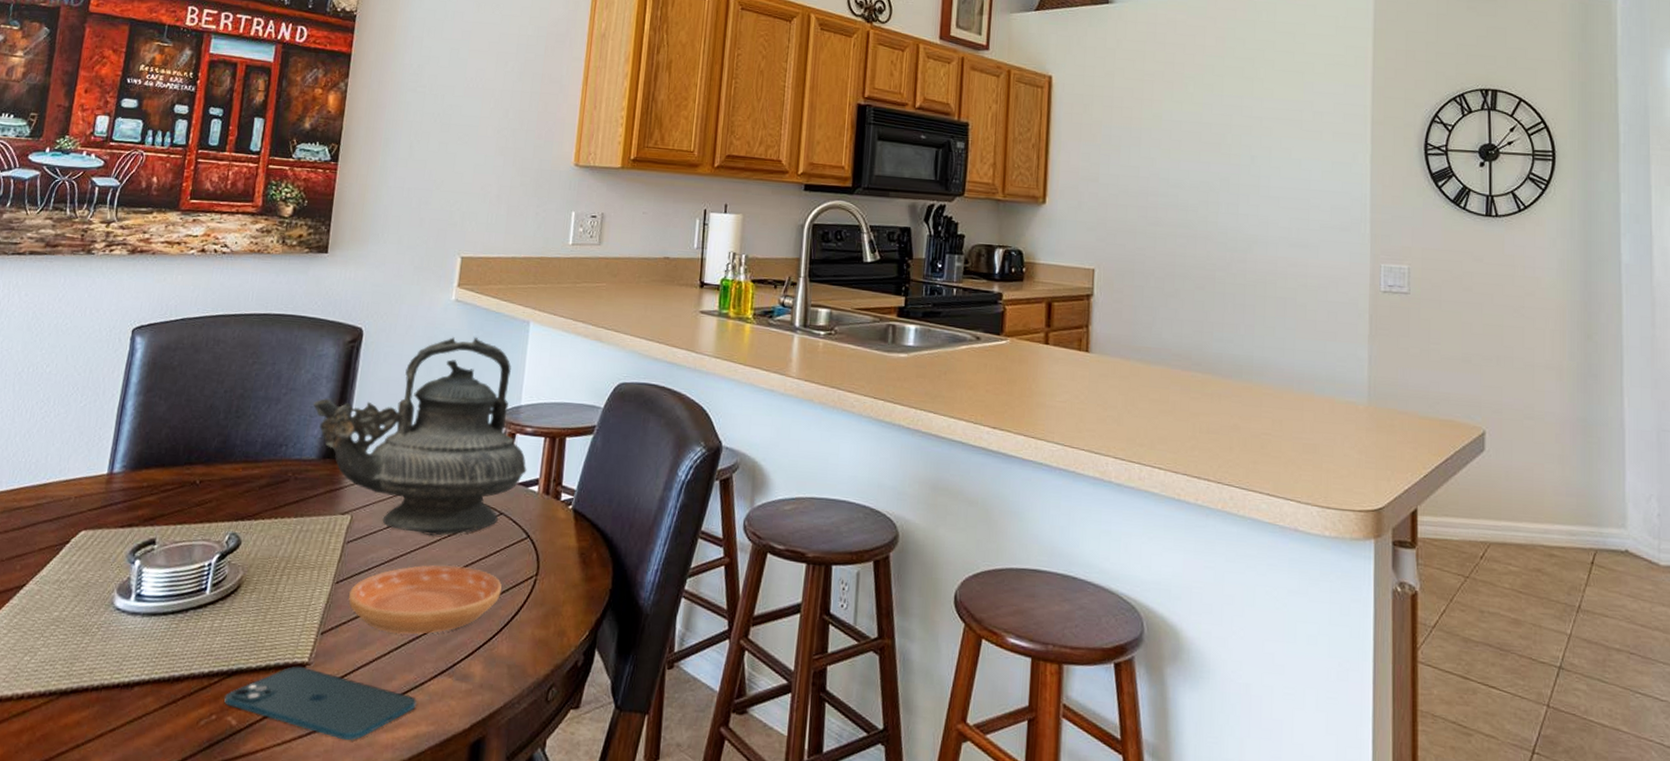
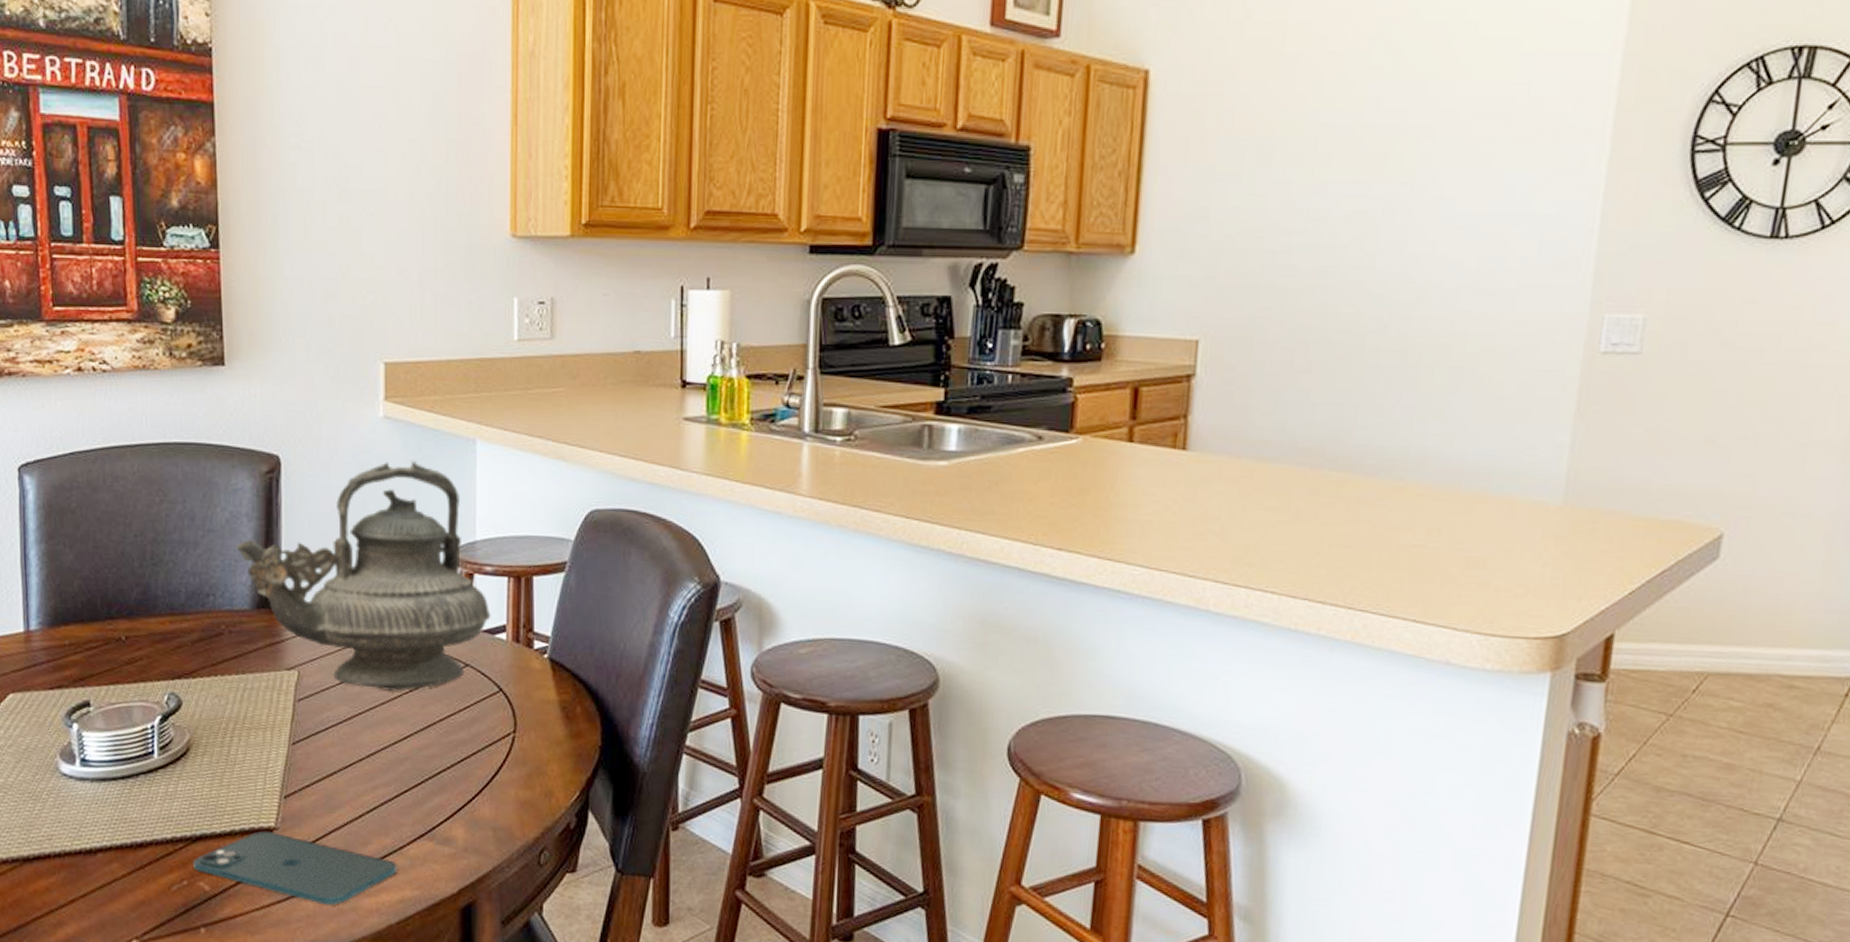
saucer: present [348,565,502,635] -> none [307,722,476,798]

